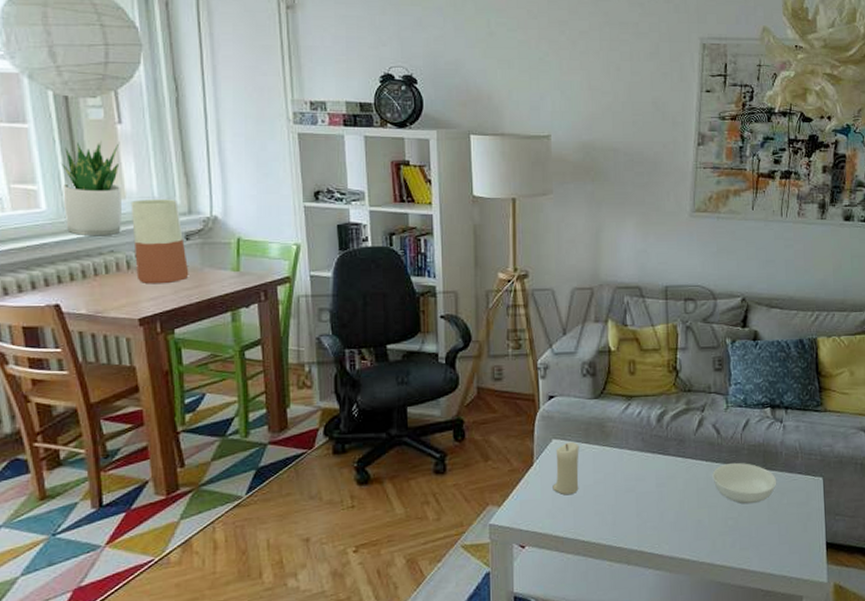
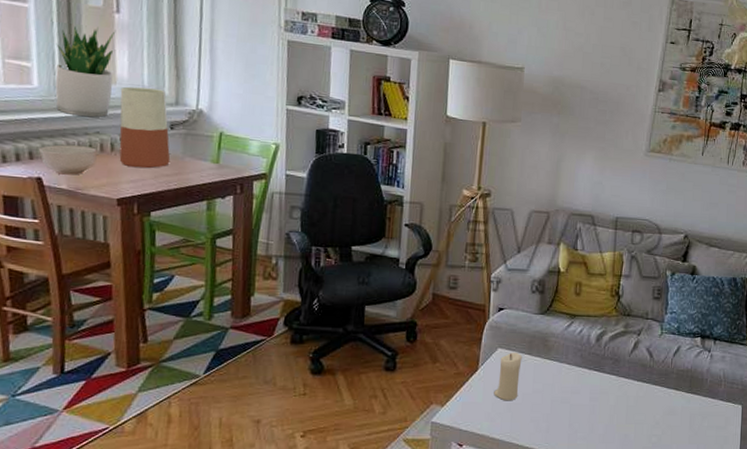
bowl: none [53,267,114,299] -> present [38,144,98,175]
bowl: present [712,463,777,504] -> none [642,385,700,424]

